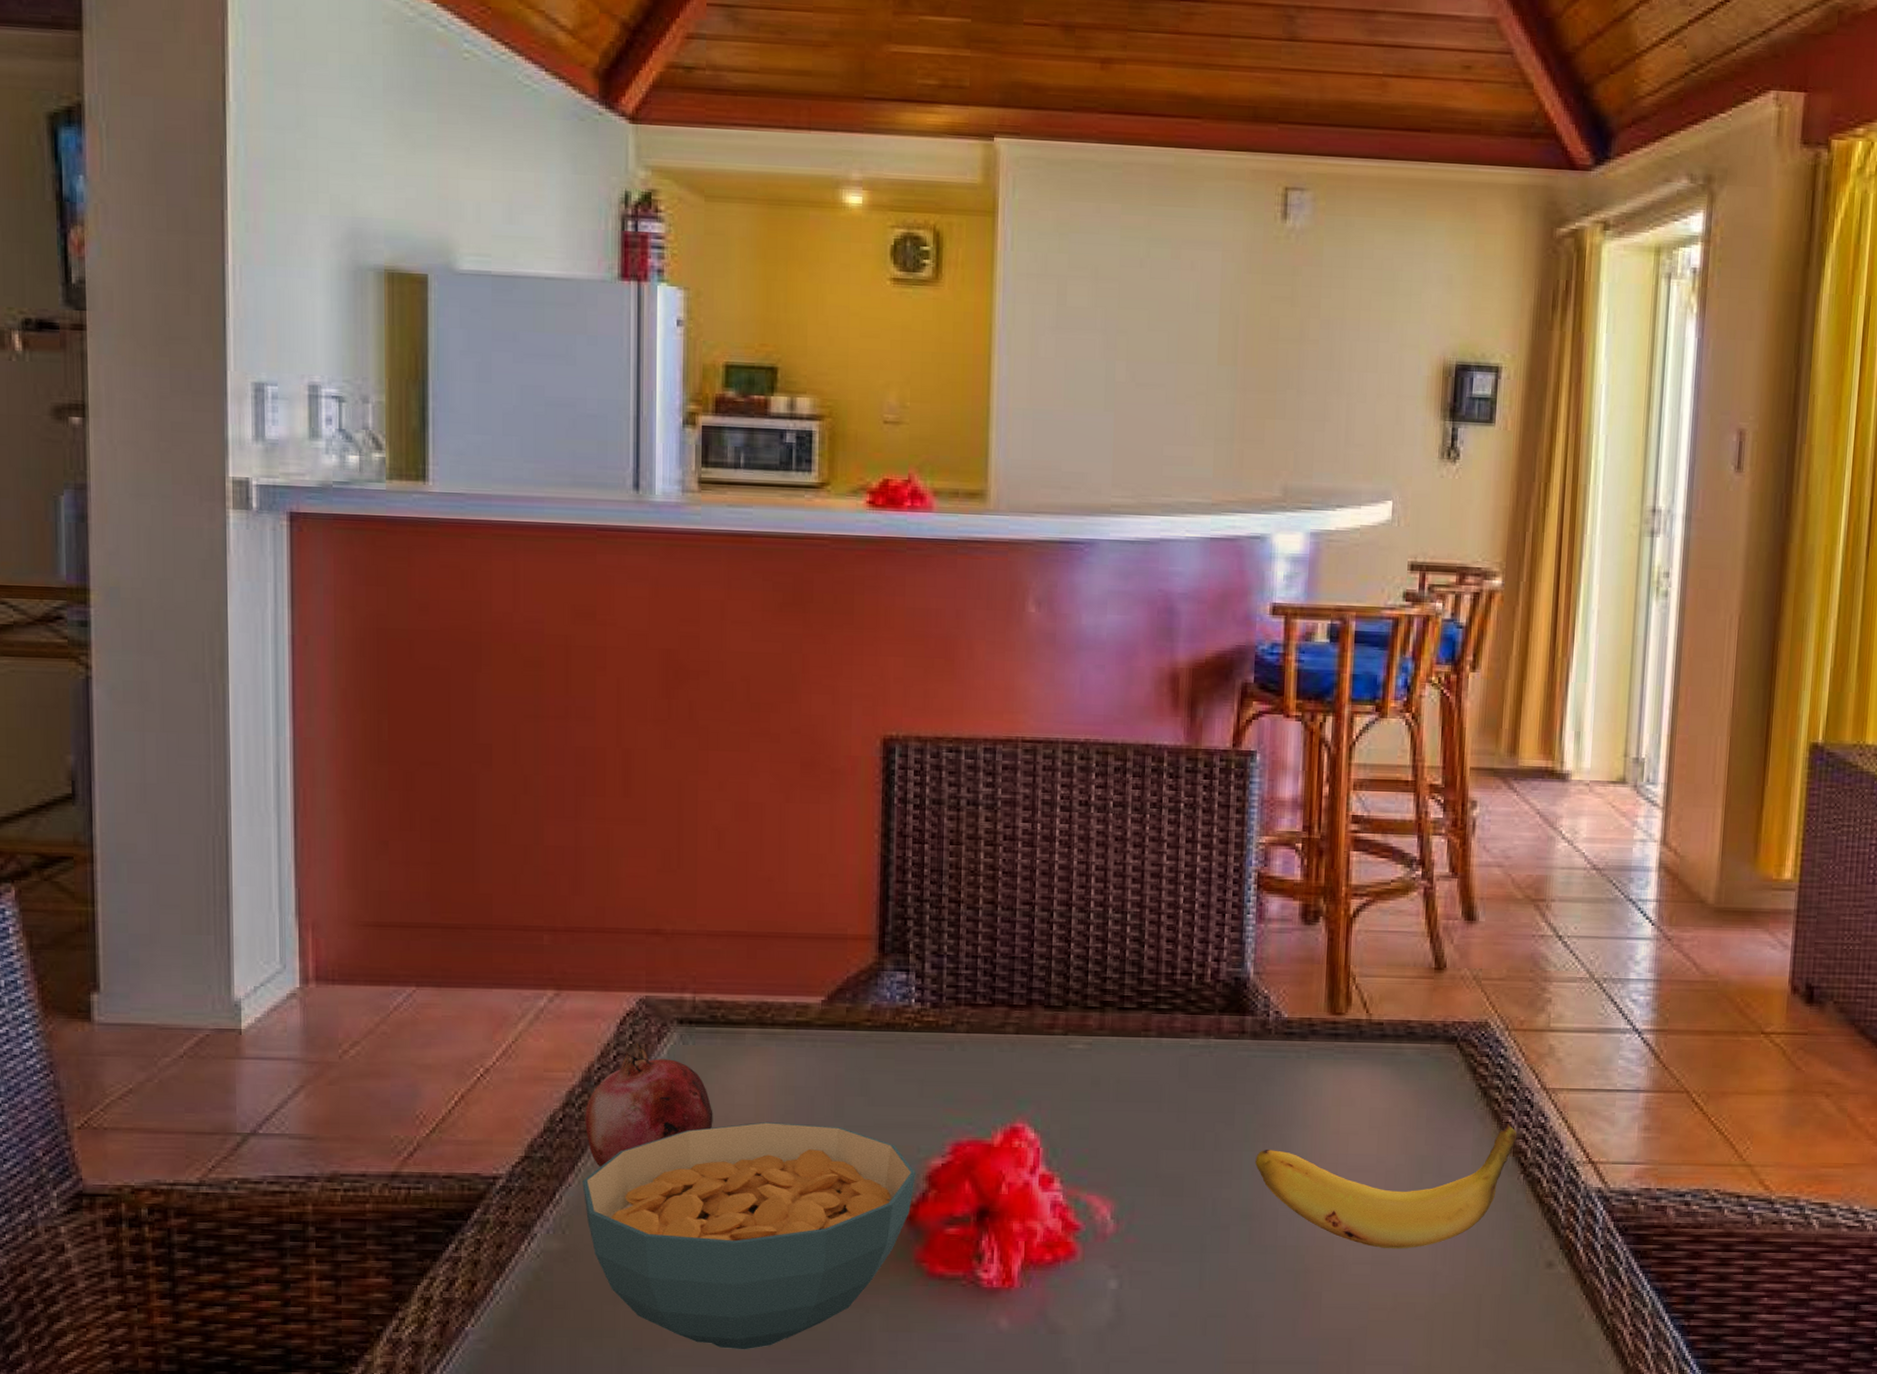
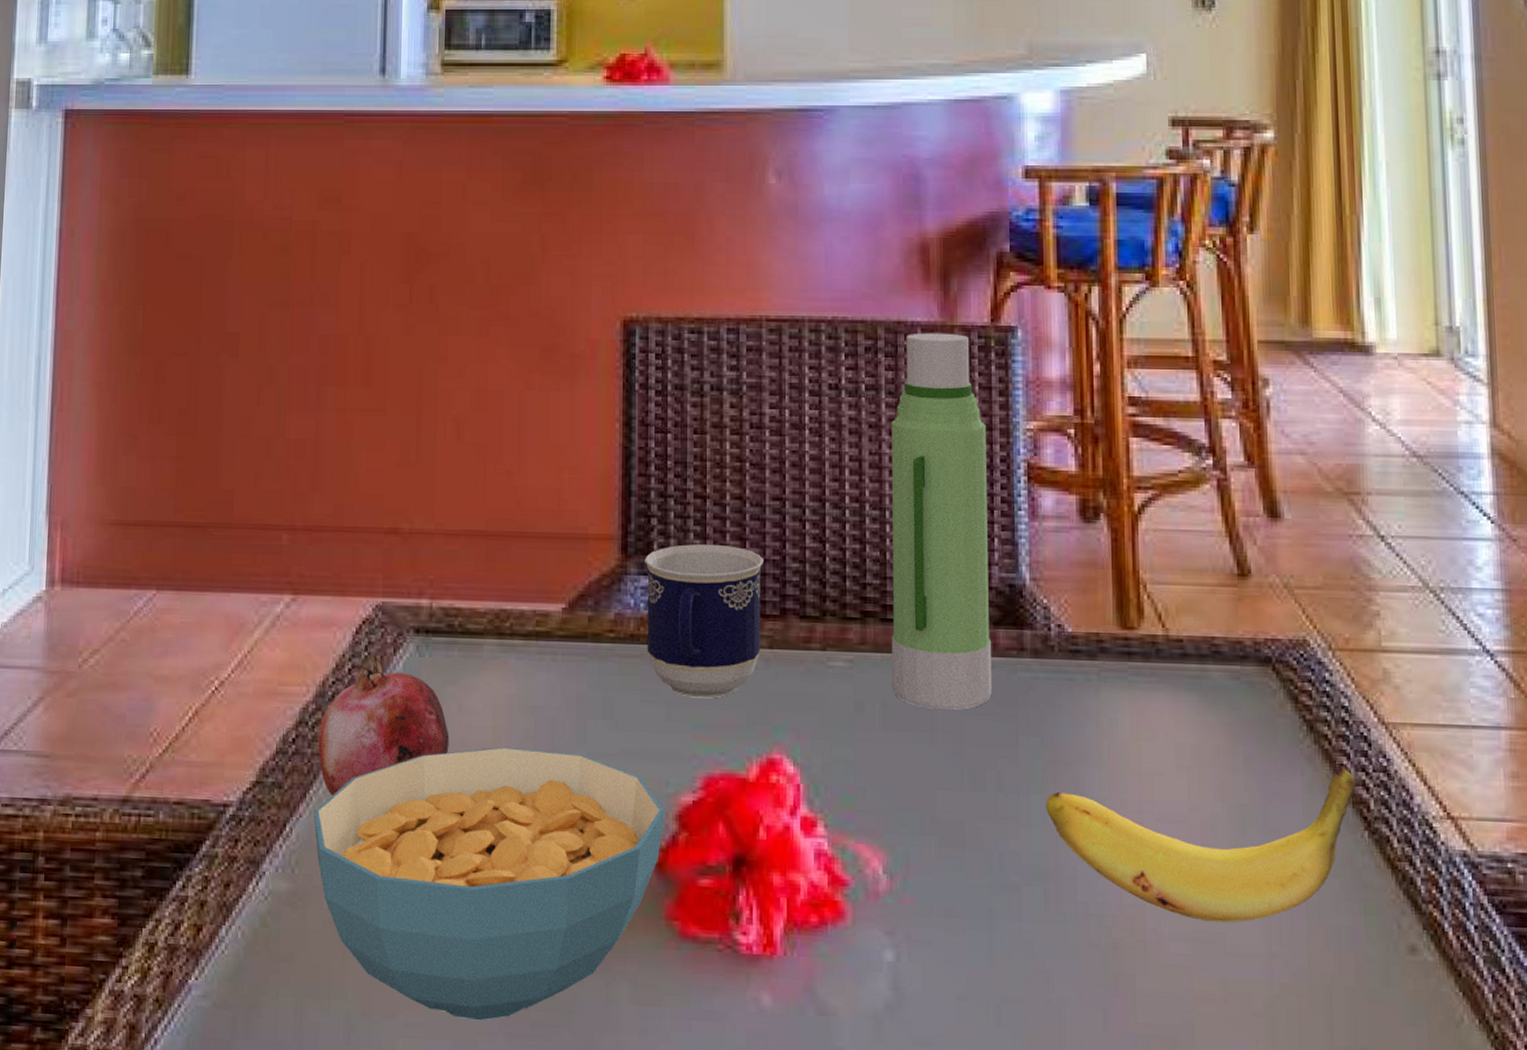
cup: none [901,944,1013,1077] -> present [645,544,763,699]
water bottle: none [1125,755,1222,1083] -> present [891,332,993,710]

